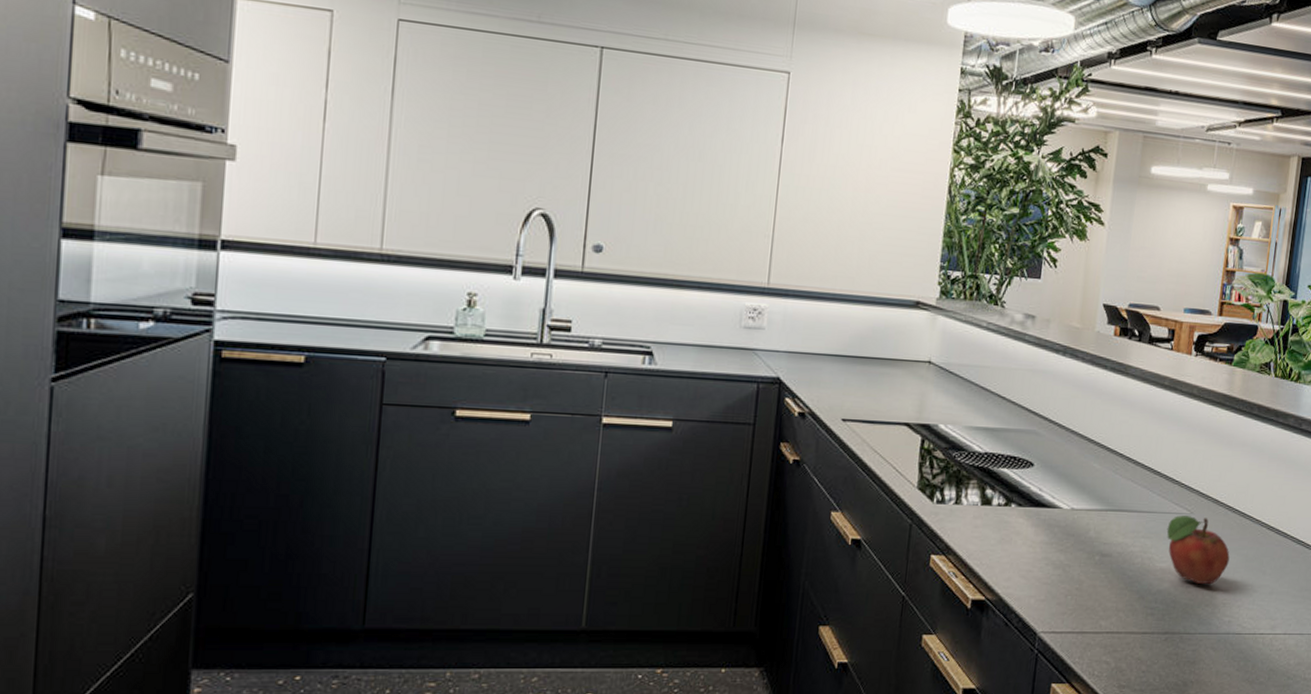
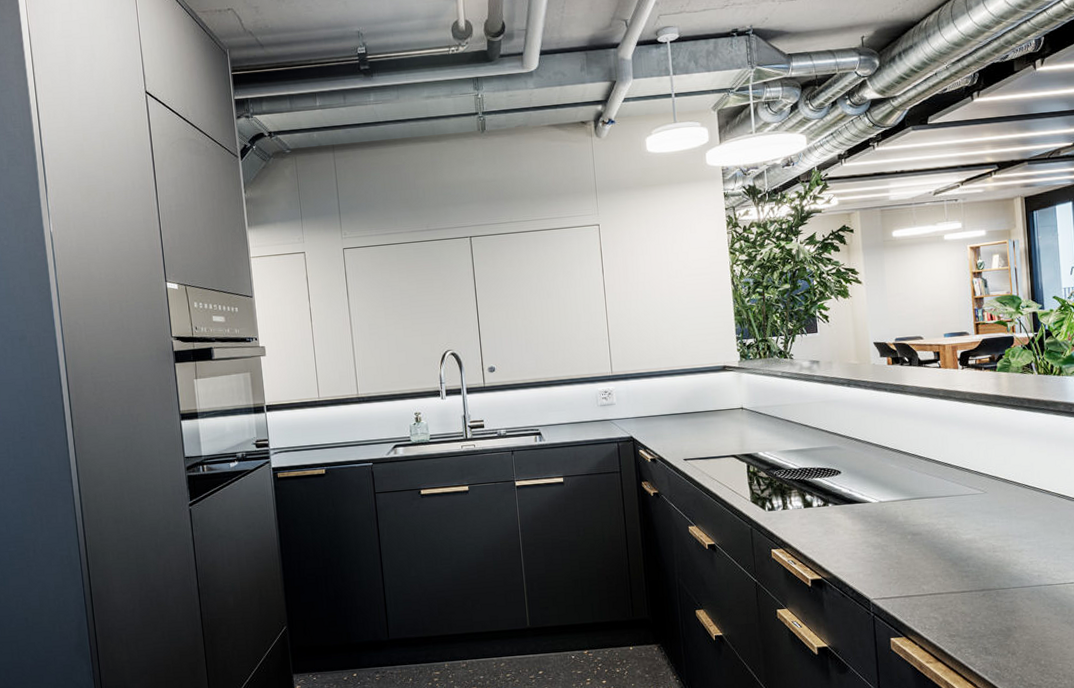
fruit: present [1166,515,1230,585] -> none [965,495,1028,548]

